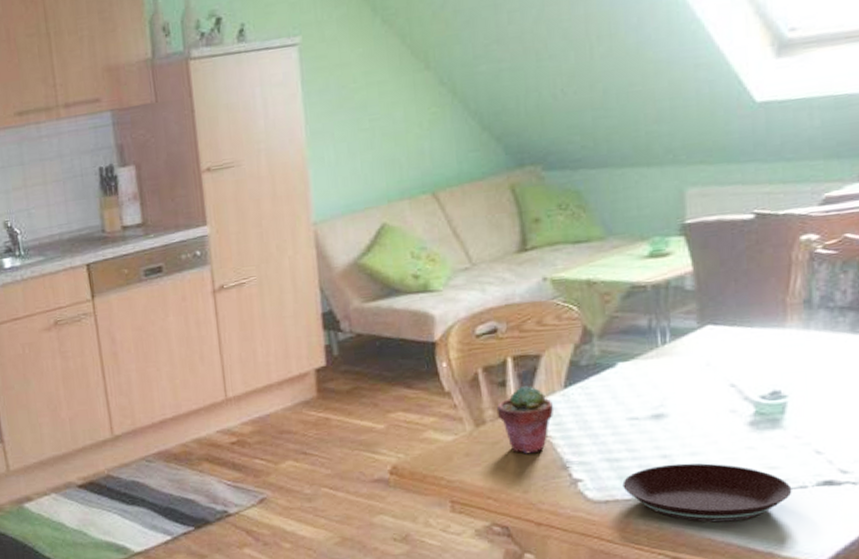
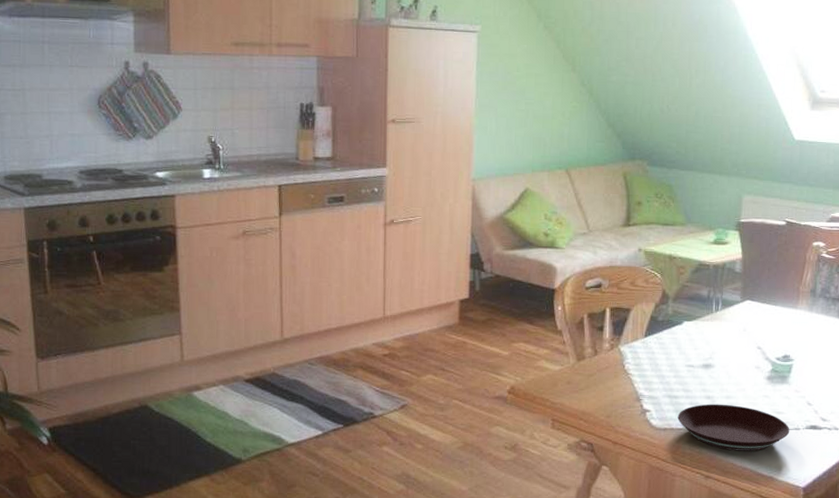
potted succulent: present [496,385,553,454] -> none [594,331,635,387]

